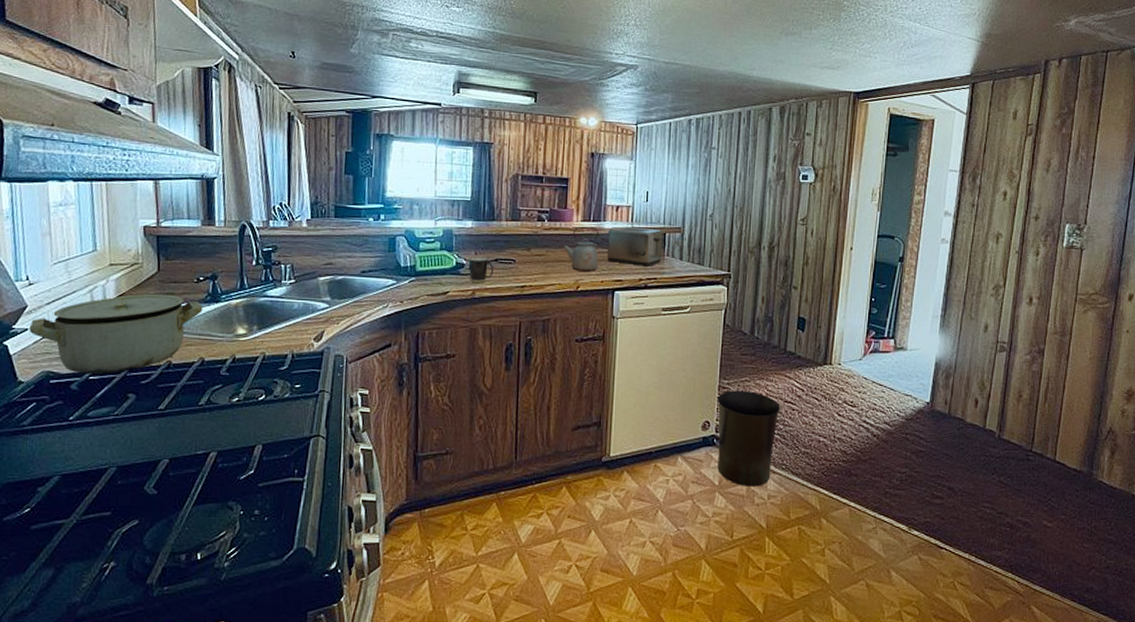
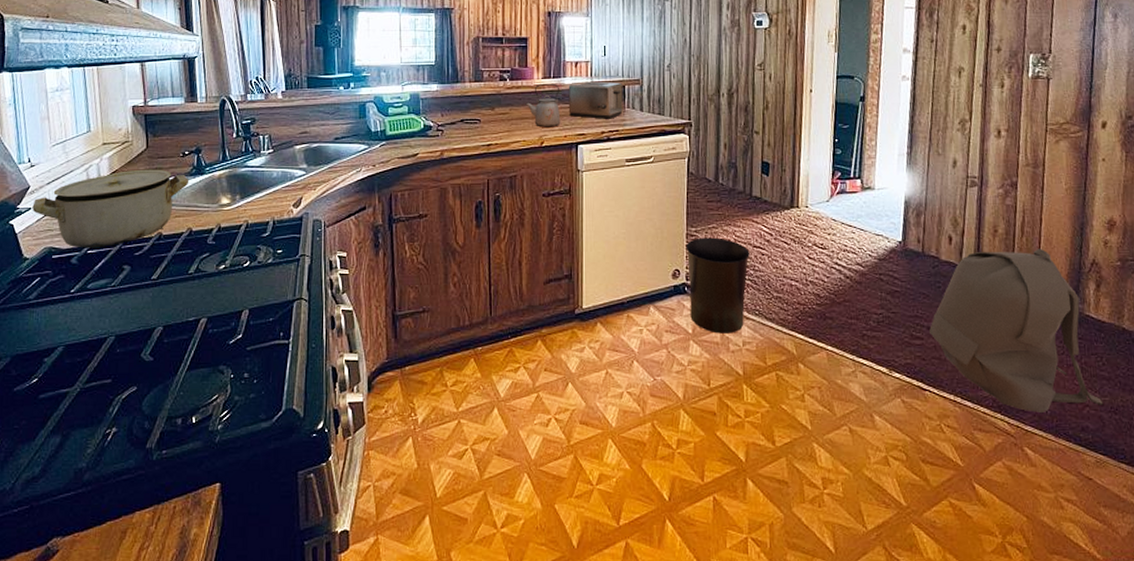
mug: present [468,257,494,282] -> none [435,118,461,143]
backpack: none [950,414,1109,573] -> present [929,248,1104,413]

